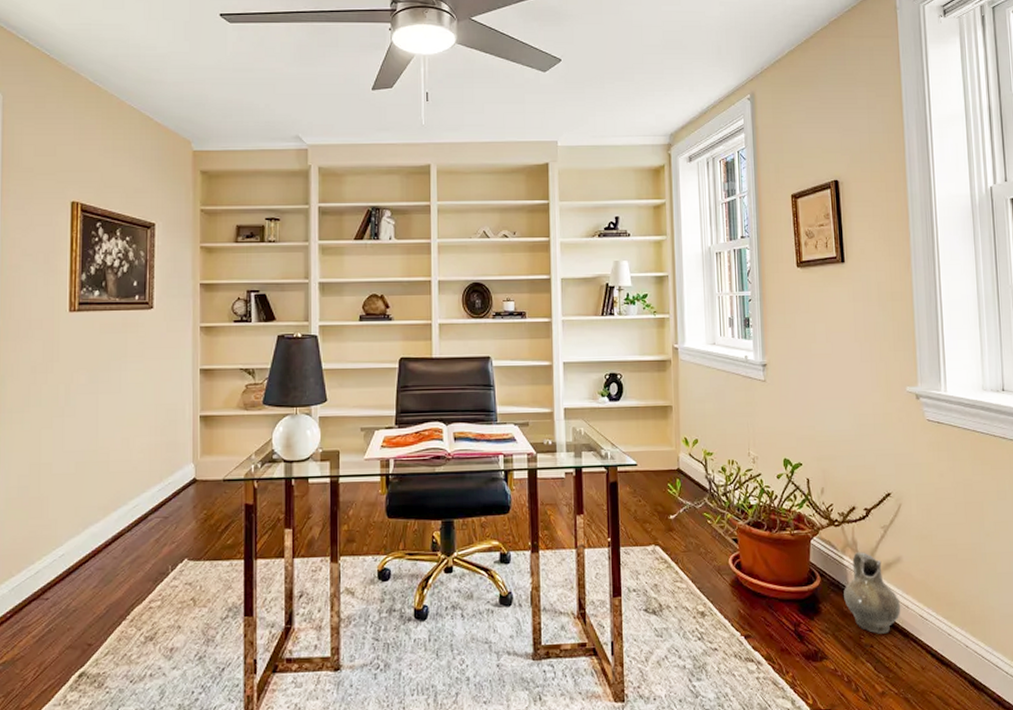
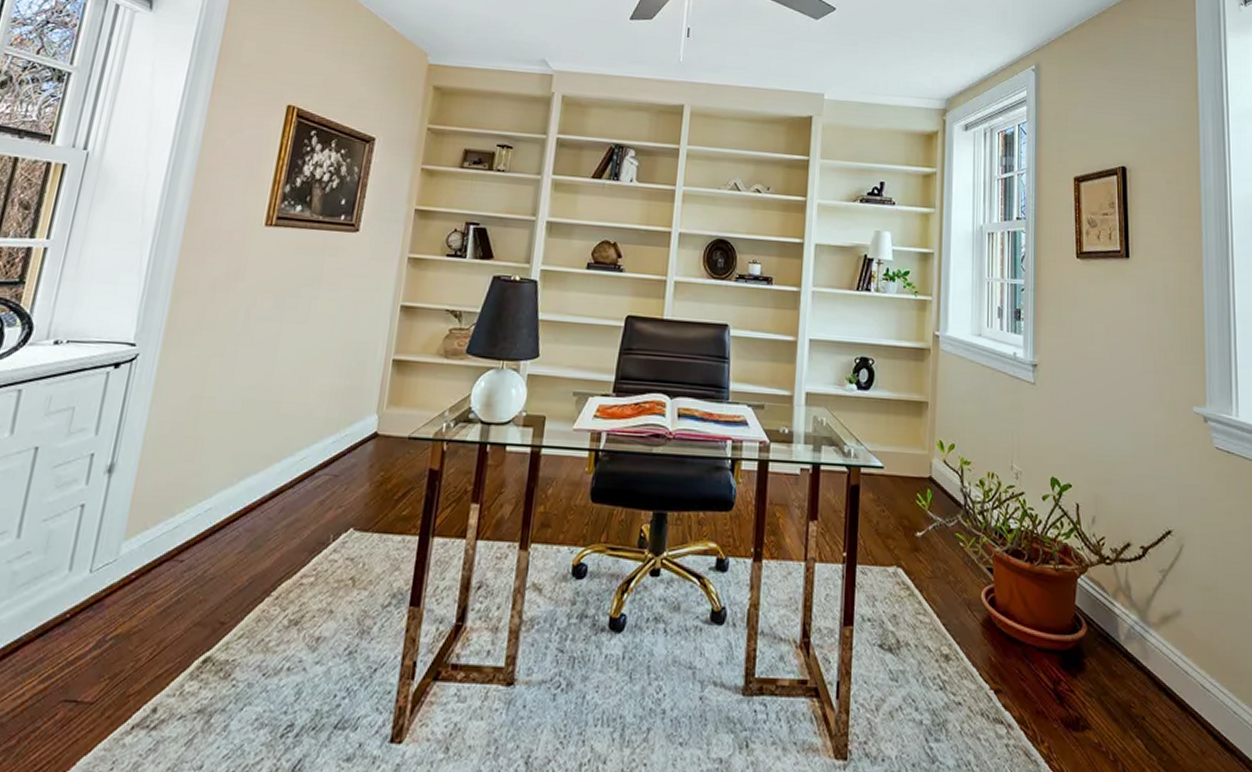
ceramic jug: present [844,552,901,634] -> none [1113,599,1179,704]

